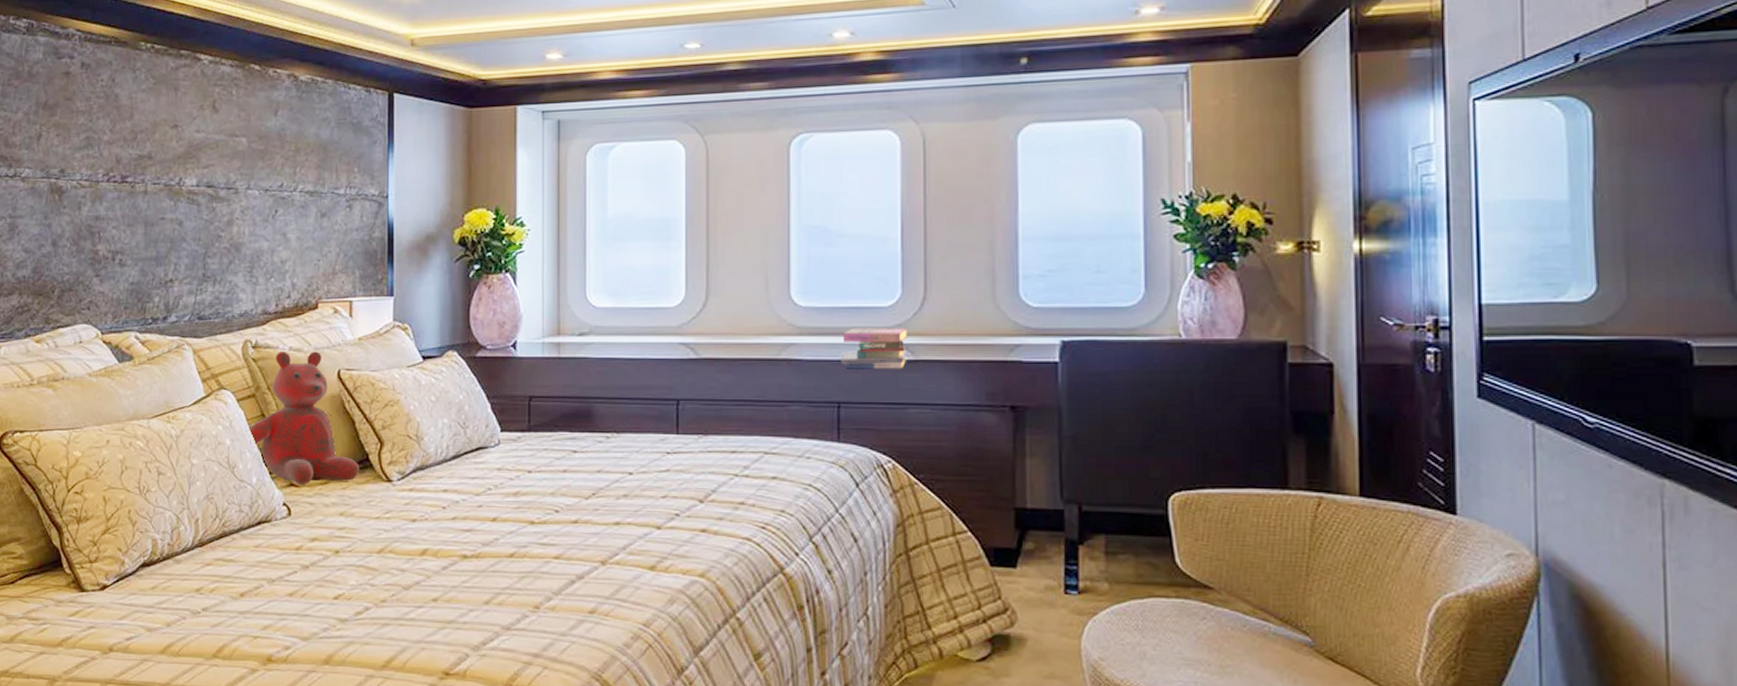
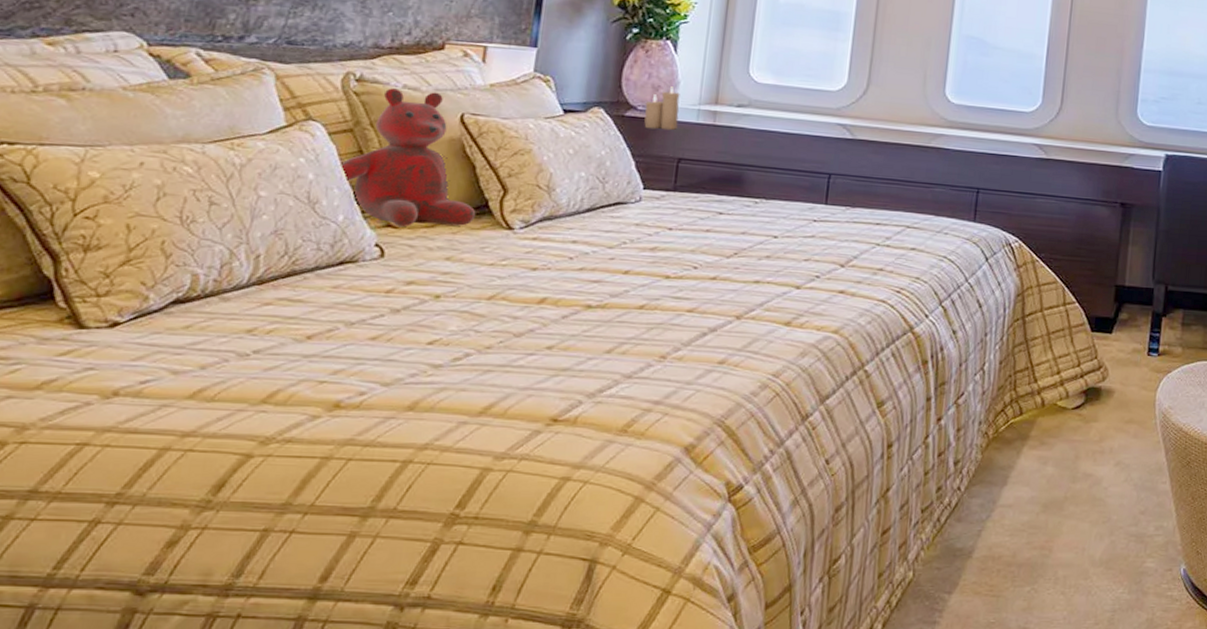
candle: none [493,321,525,368] -> present [644,86,680,131]
books: present [841,328,907,369] -> none [984,127,1044,165]

